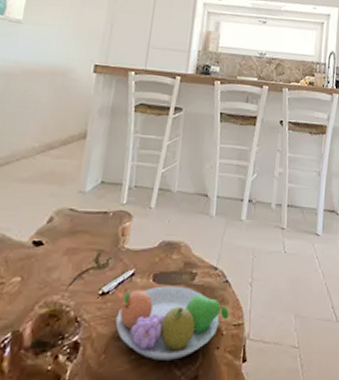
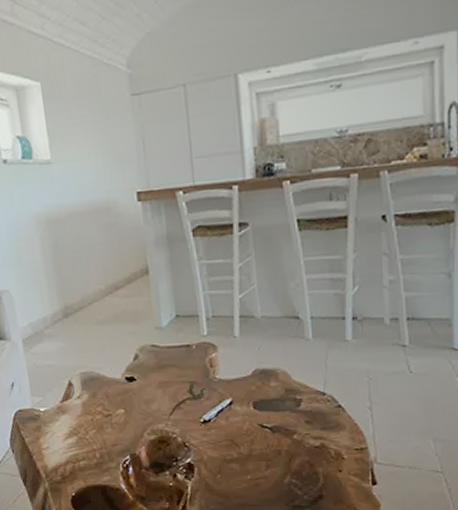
fruit bowl: present [115,286,230,361] -> none [223,412,348,481]

